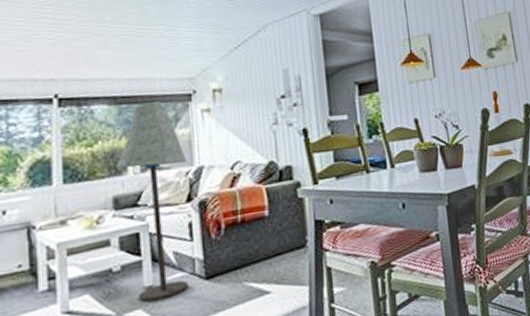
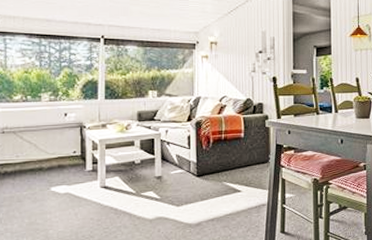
floor lamp: present [117,101,188,303] -> none [142,47,190,188]

